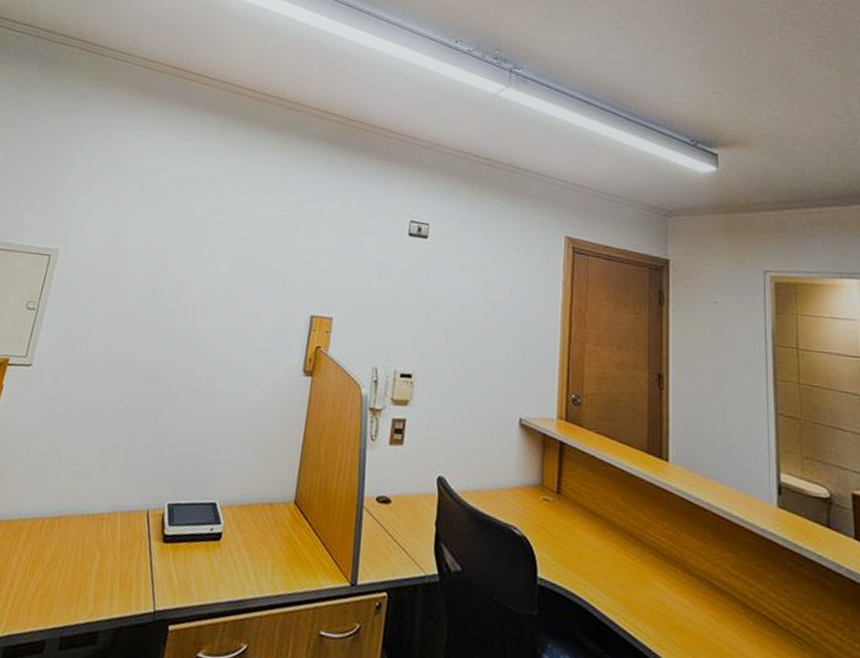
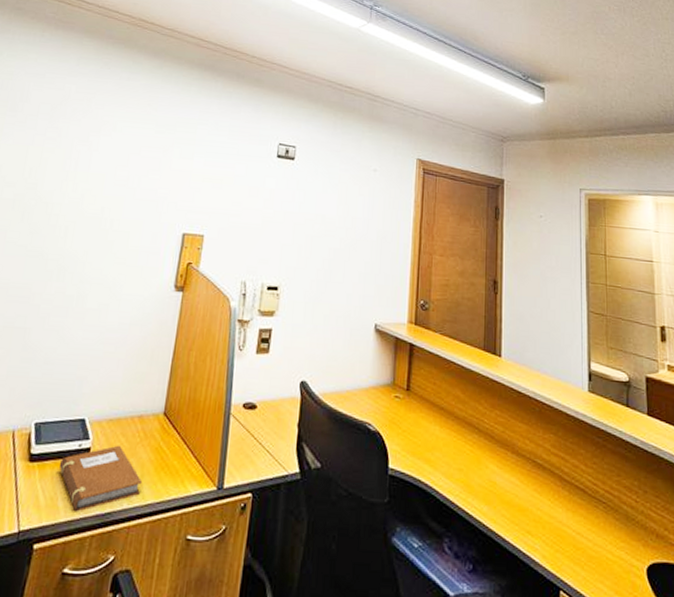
notebook: none [191,531,274,597] -> present [59,445,143,512]

